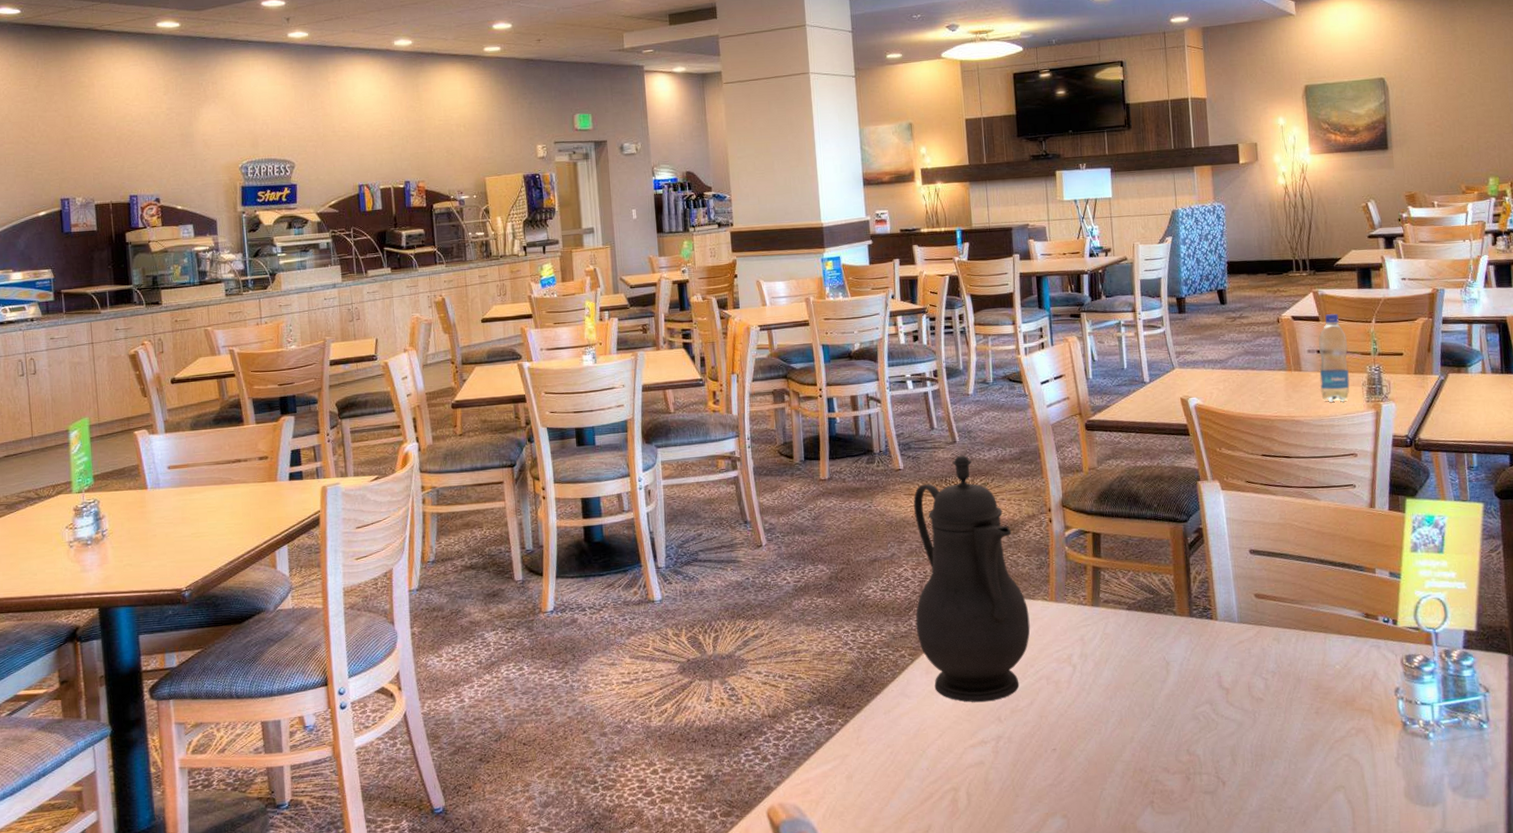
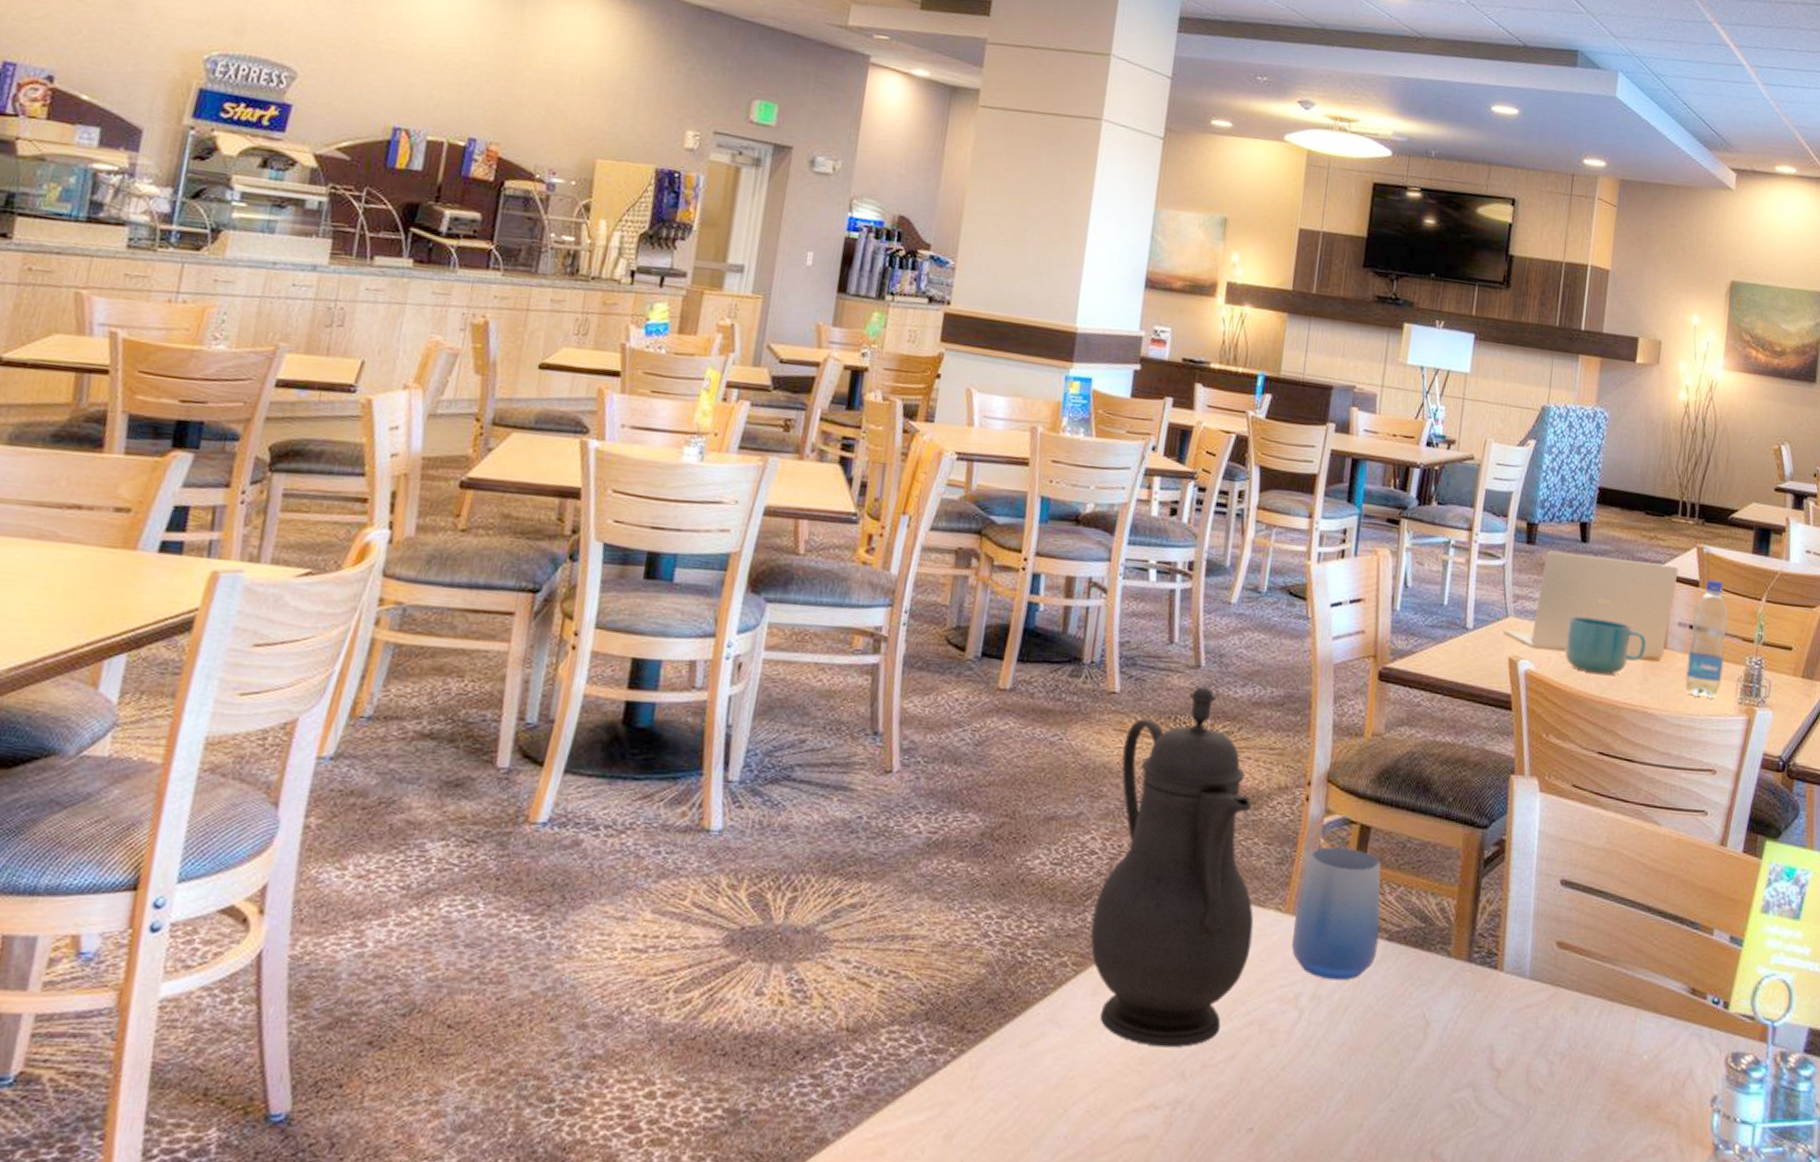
cup: none [1057,550,1122,643] -> present [1291,847,1381,981]
laptop: none [1172,309,1301,389] -> present [1502,550,1679,663]
cup: none [1221,358,1286,399] -> present [1565,616,1647,674]

